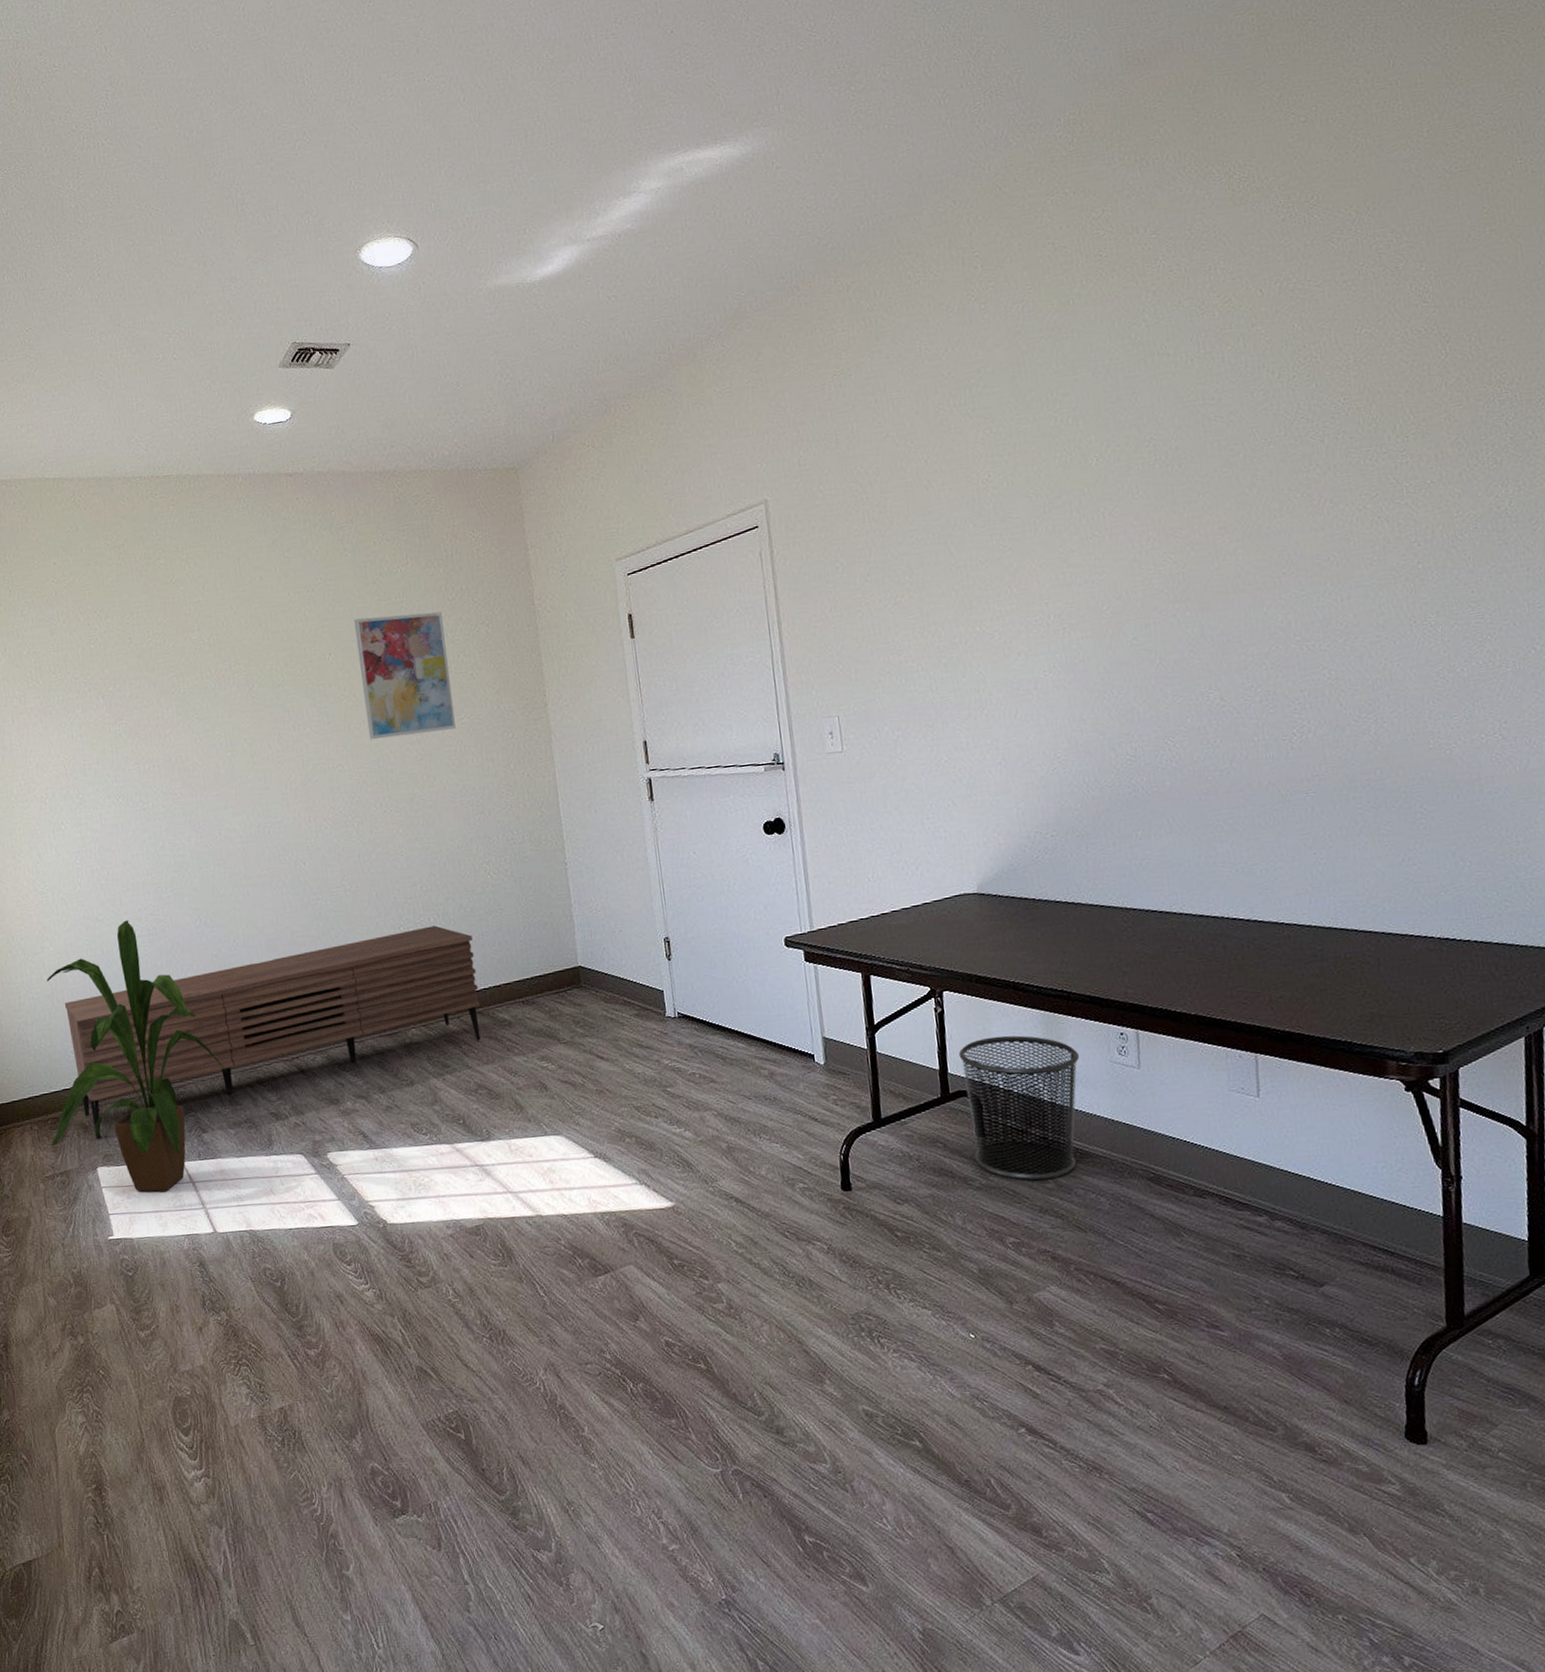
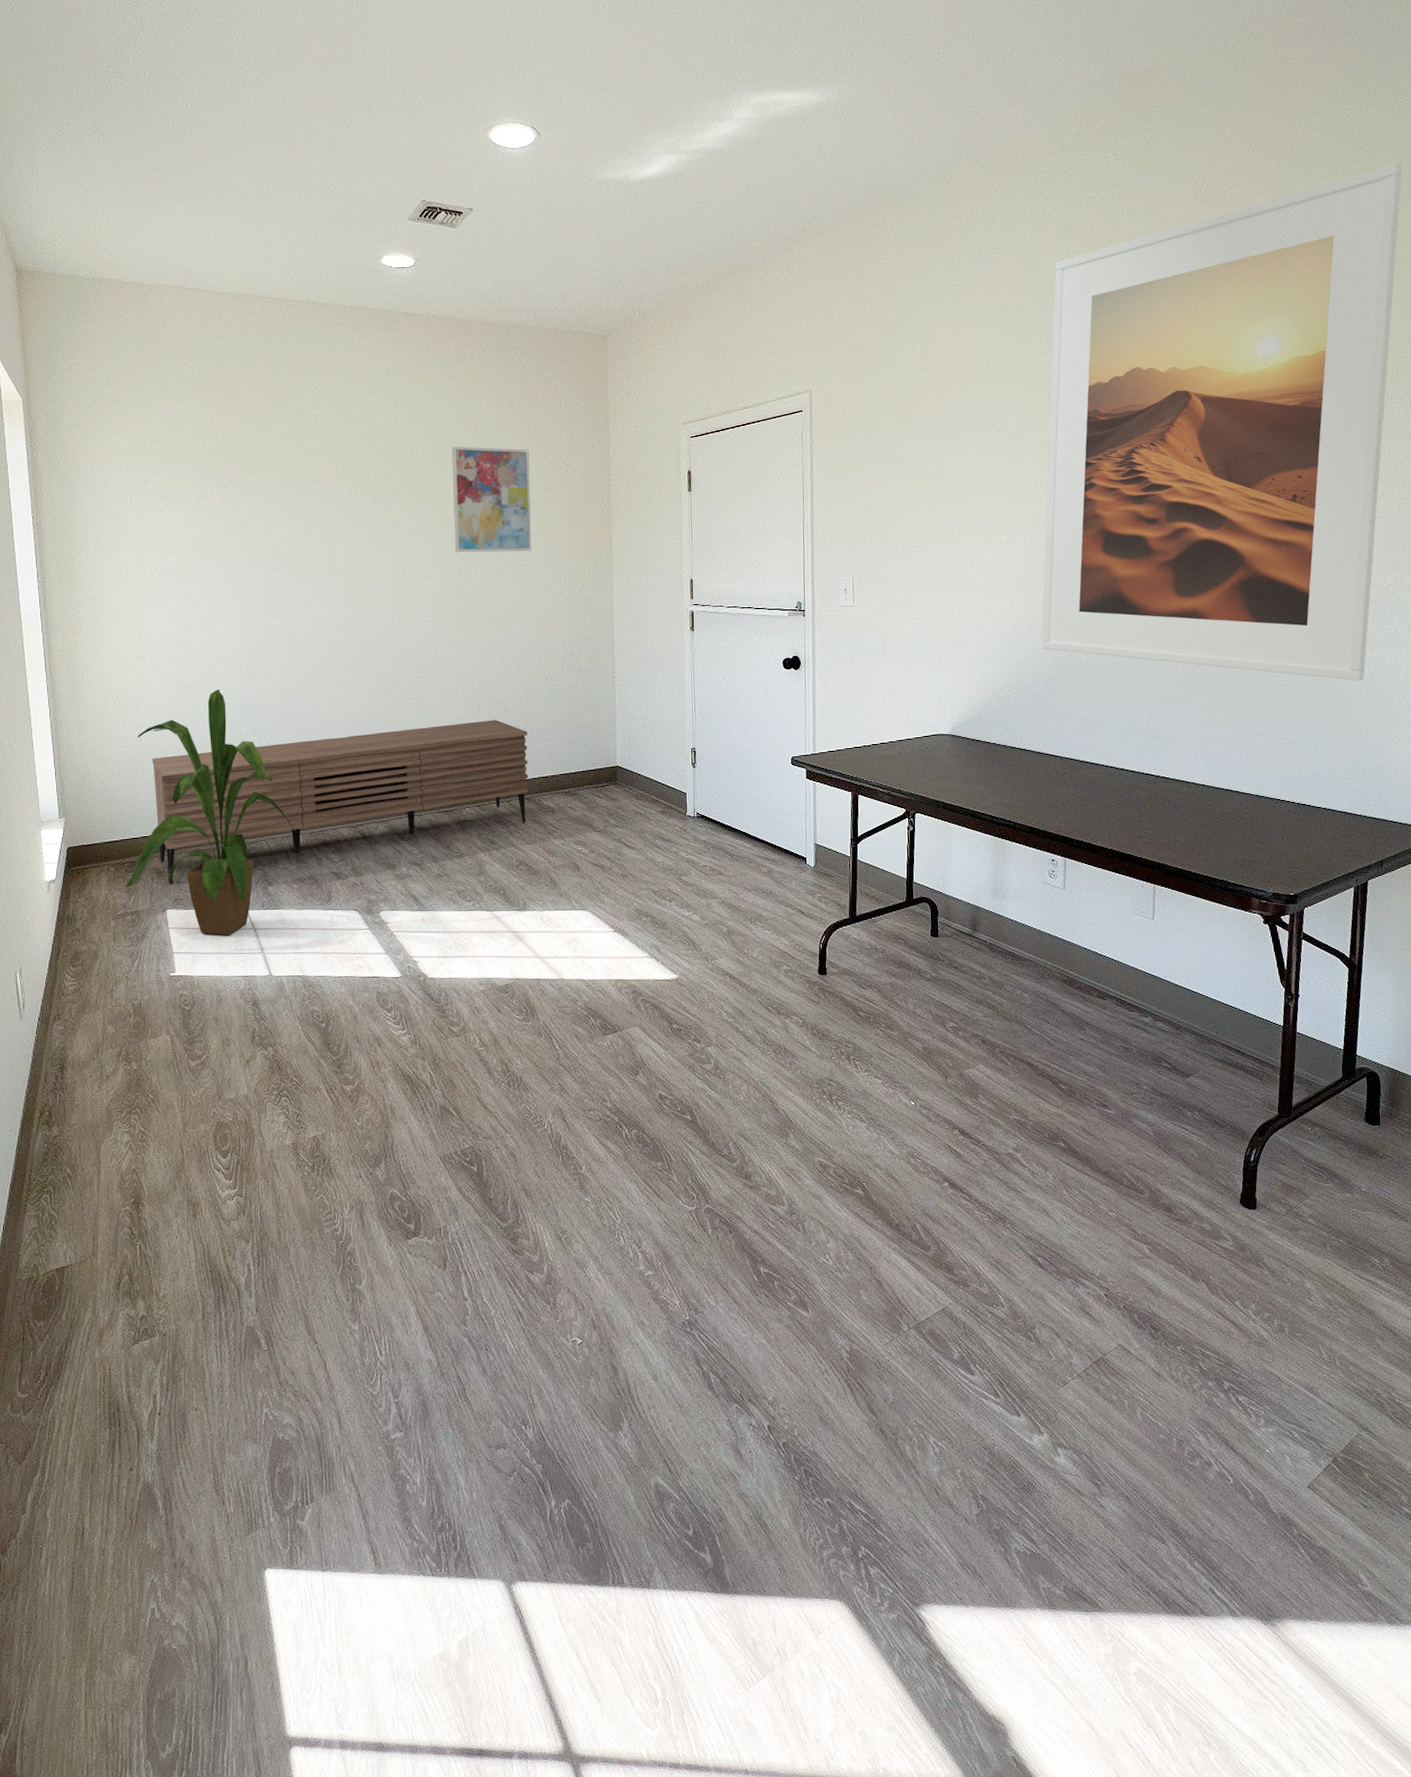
waste bin: present [958,1035,1080,1181] -> none [923,854,1019,976]
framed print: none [1056,110,1516,780] -> present [1041,163,1403,682]

